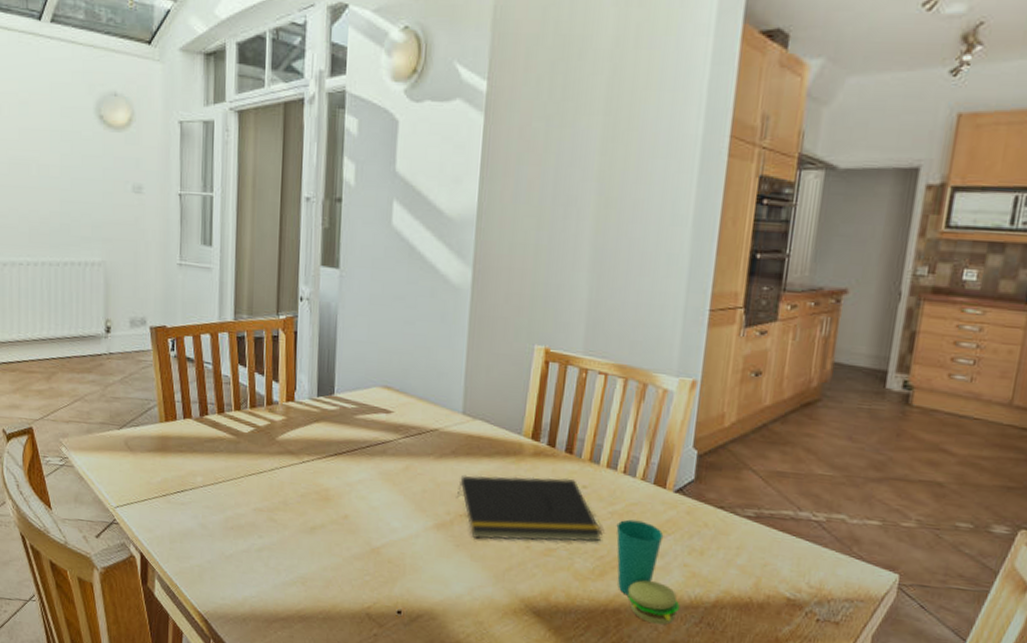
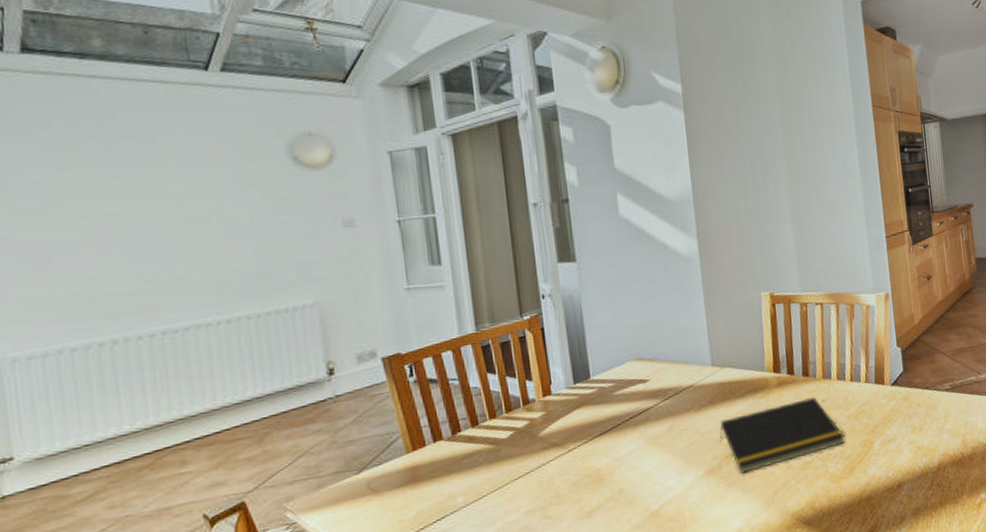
cup: present [616,519,680,625] -> none [854,416,915,499]

